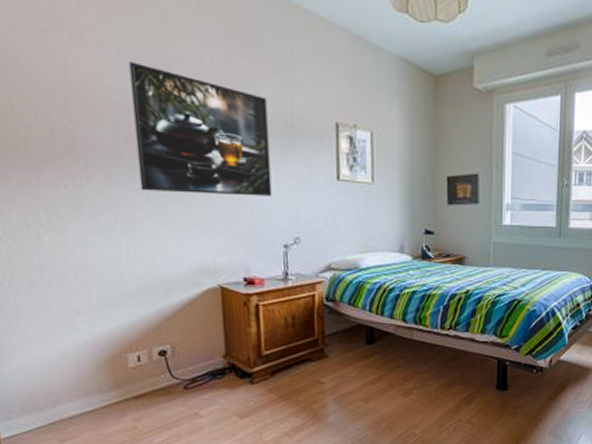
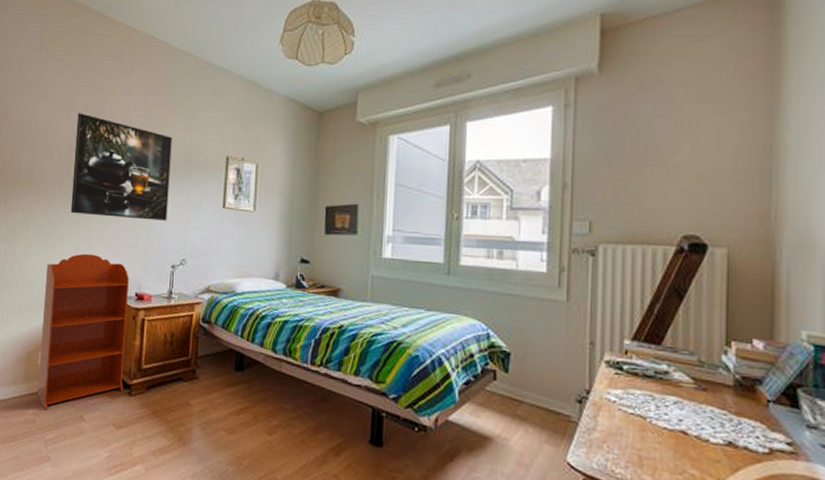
bookcase: none [118,238,244,415] -> present [37,253,129,411]

